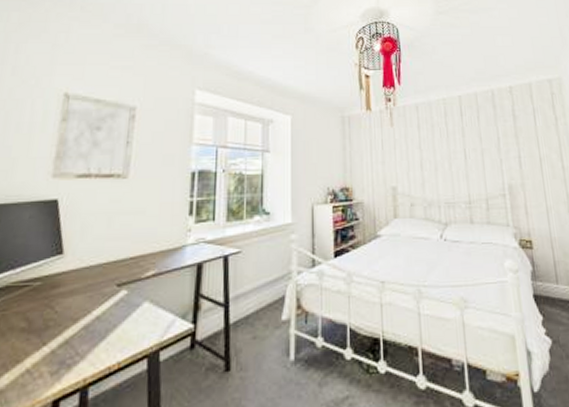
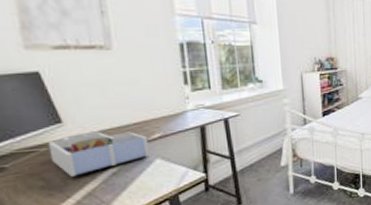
desk organizer: none [40,265,142,318] -> present [47,131,151,177]

